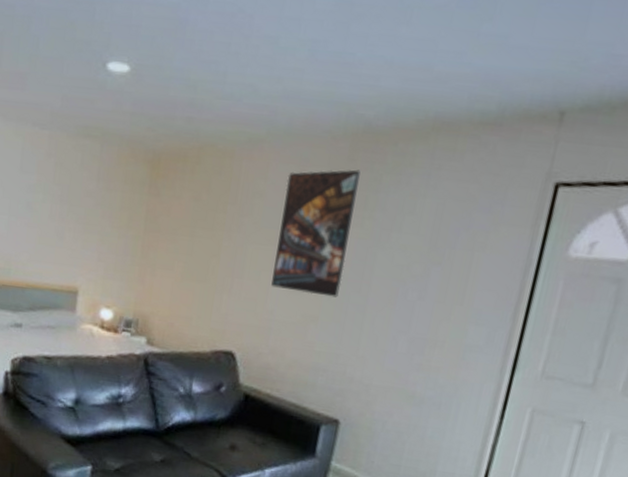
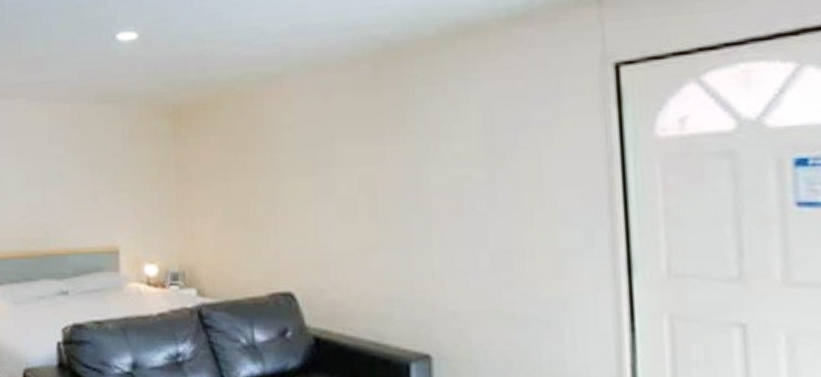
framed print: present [271,169,361,298] -> none [313,87,397,220]

